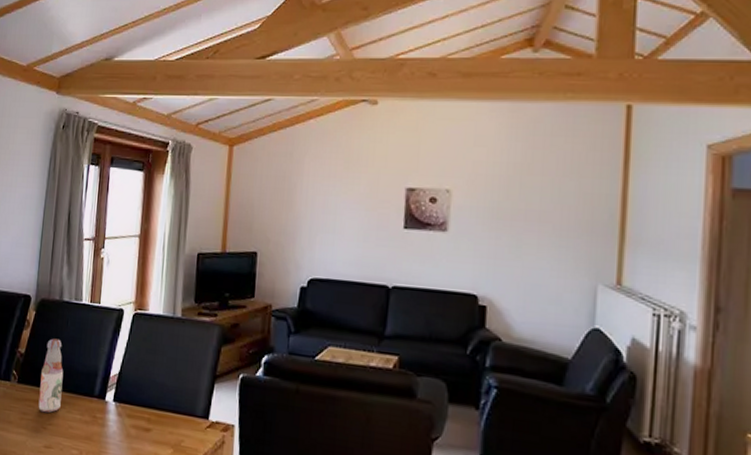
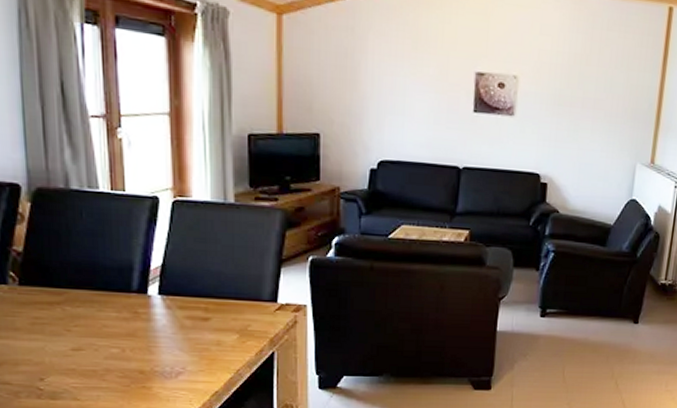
bottle: present [38,338,64,413] -> none [52,232,87,315]

